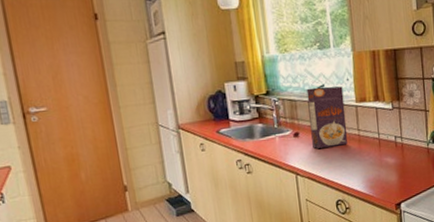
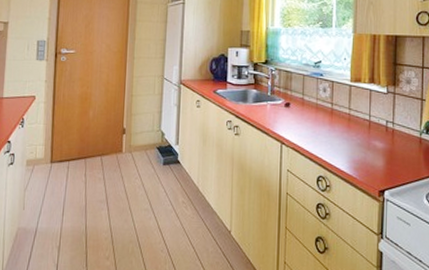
cereal box: present [306,86,348,149] -> none [302,62,339,122]

